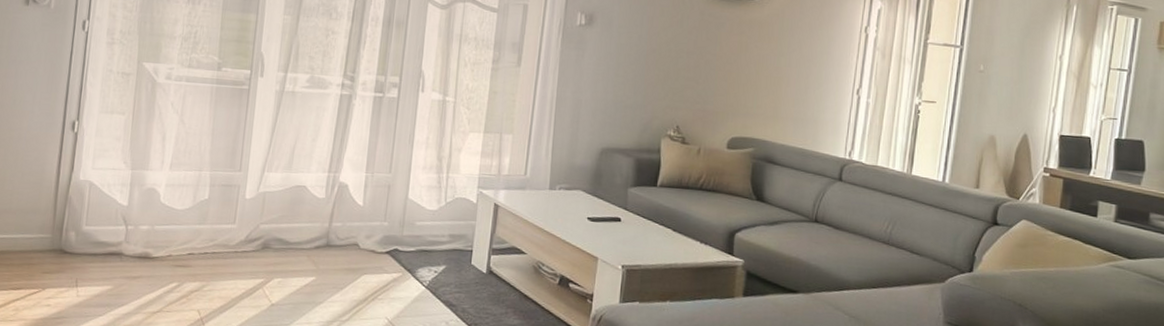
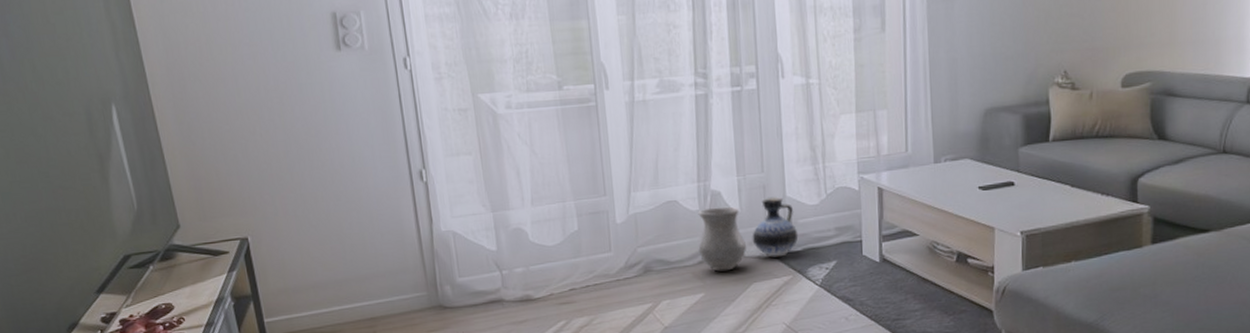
vase: none [317,197,364,260] -> present [698,206,747,272]
ceramic jug: none [369,196,414,254] -> present [752,196,799,258]

